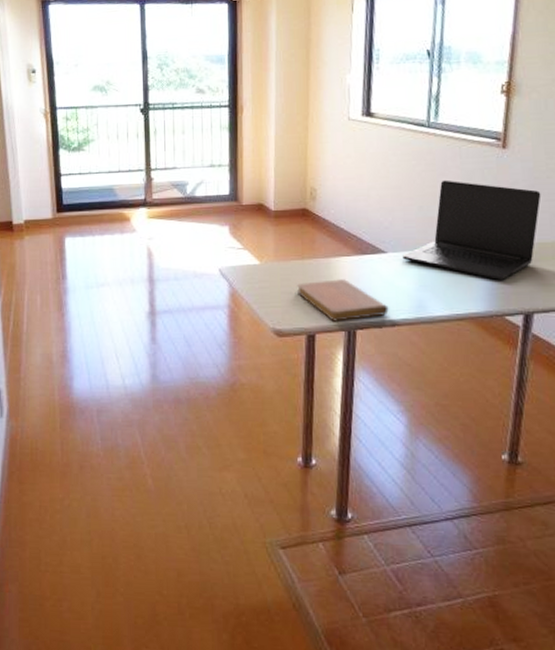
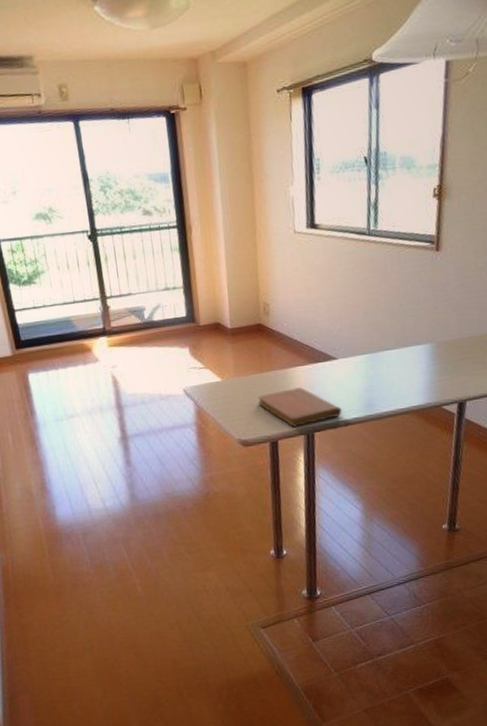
laptop: present [402,180,541,280] -> none [351,285,471,374]

